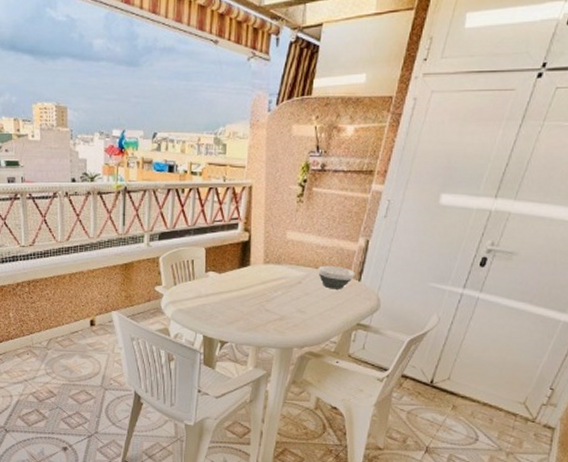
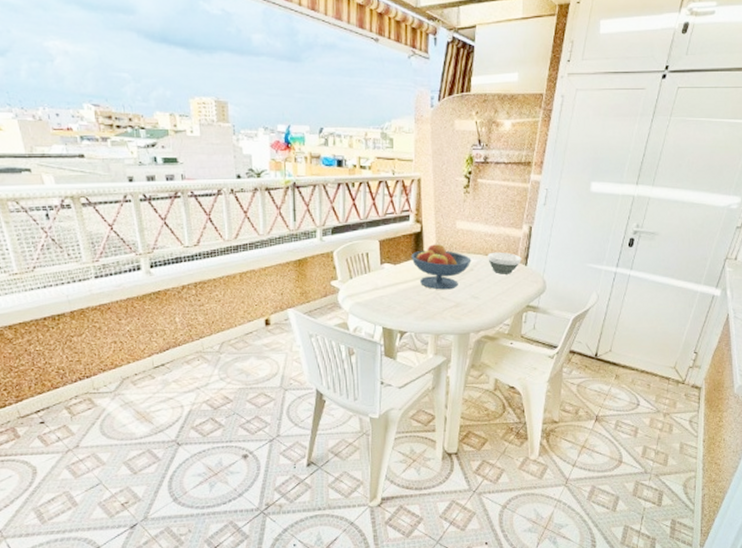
fruit bowl: none [237,253,300,302] -> present [411,243,472,290]

